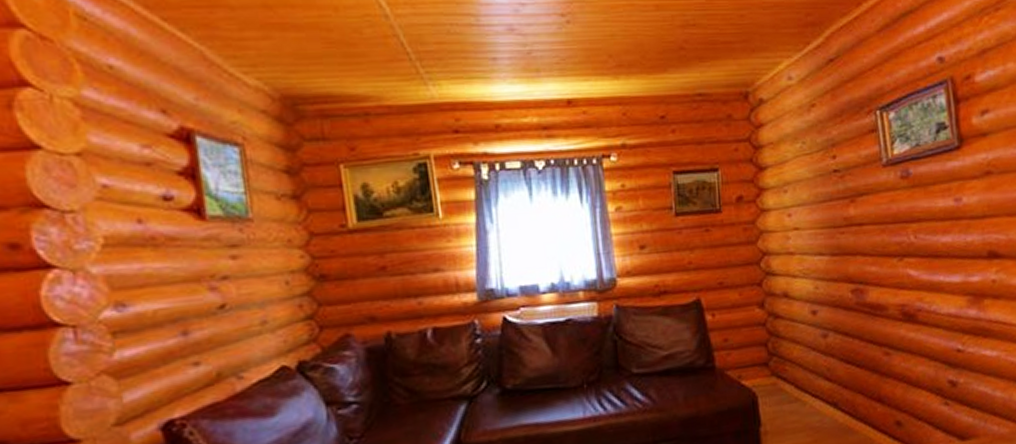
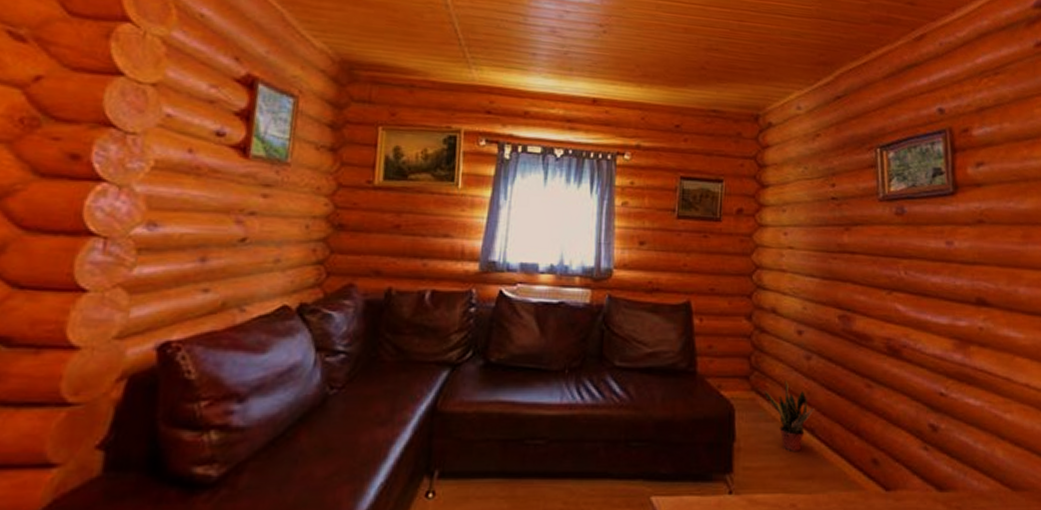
potted plant: none [784,360,836,427] -> present [764,379,815,451]

